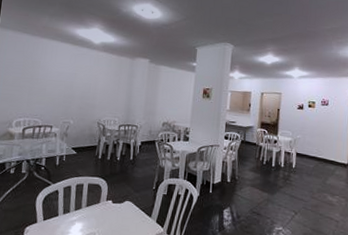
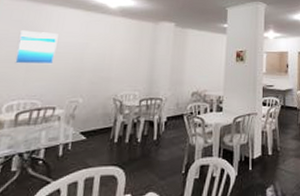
wall art: none [20,59,53,90] -> present [15,30,59,65]

